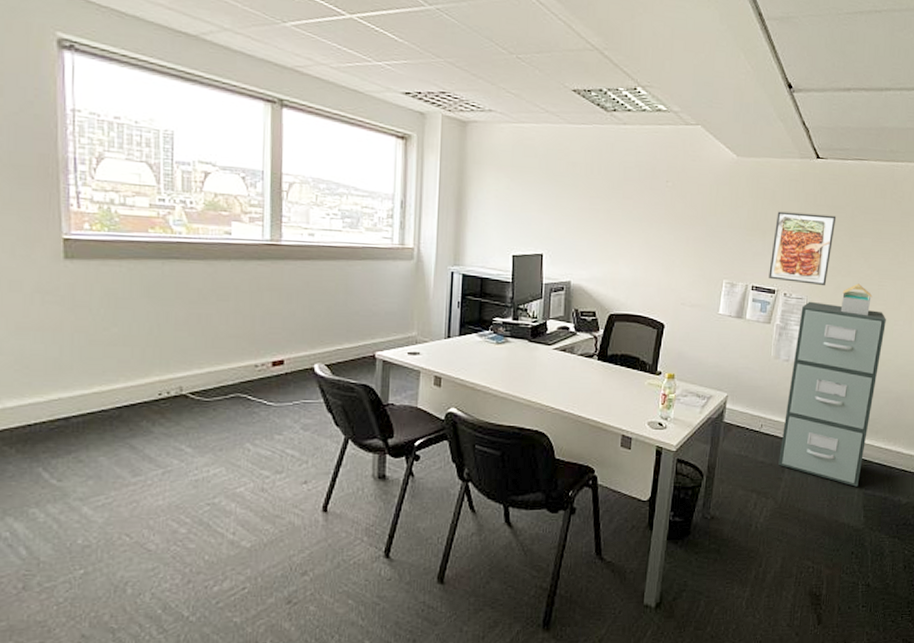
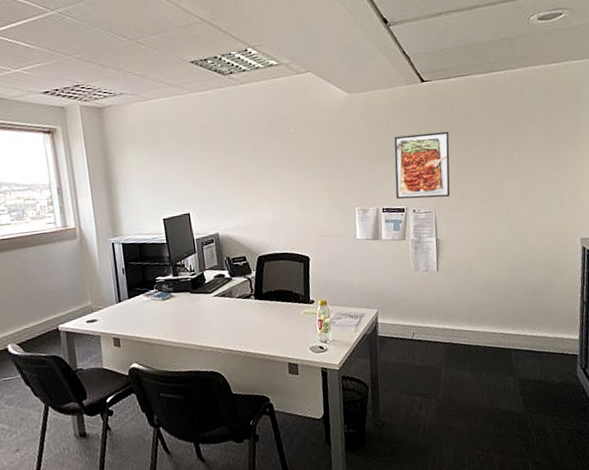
filing cabinet: present [778,301,886,487] -> none [431,211,513,375]
architectural model: present [840,283,873,316] -> none [467,189,495,218]

